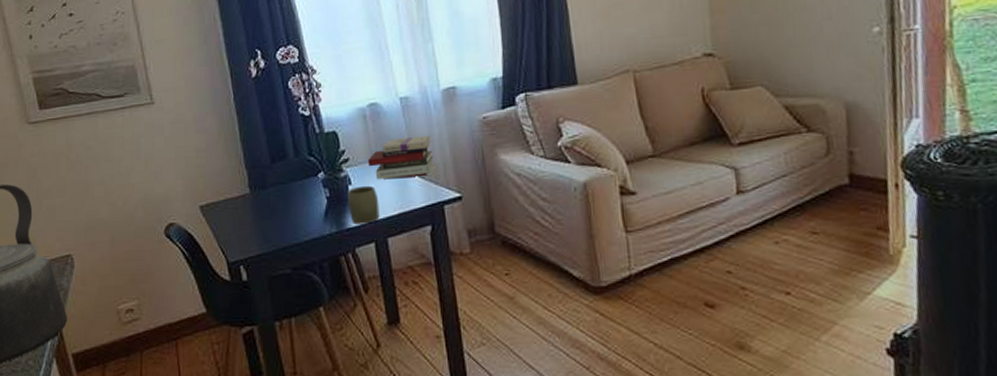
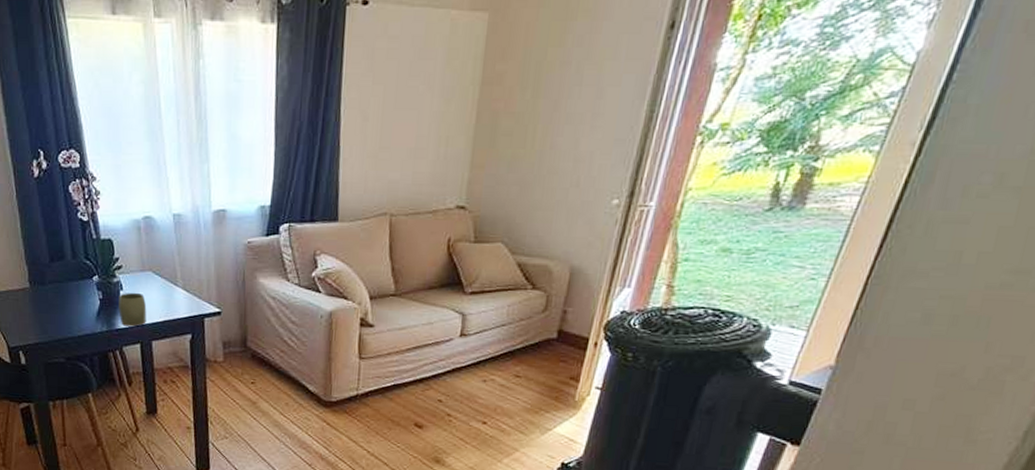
books: present [367,135,436,180] -> none [139,252,200,291]

